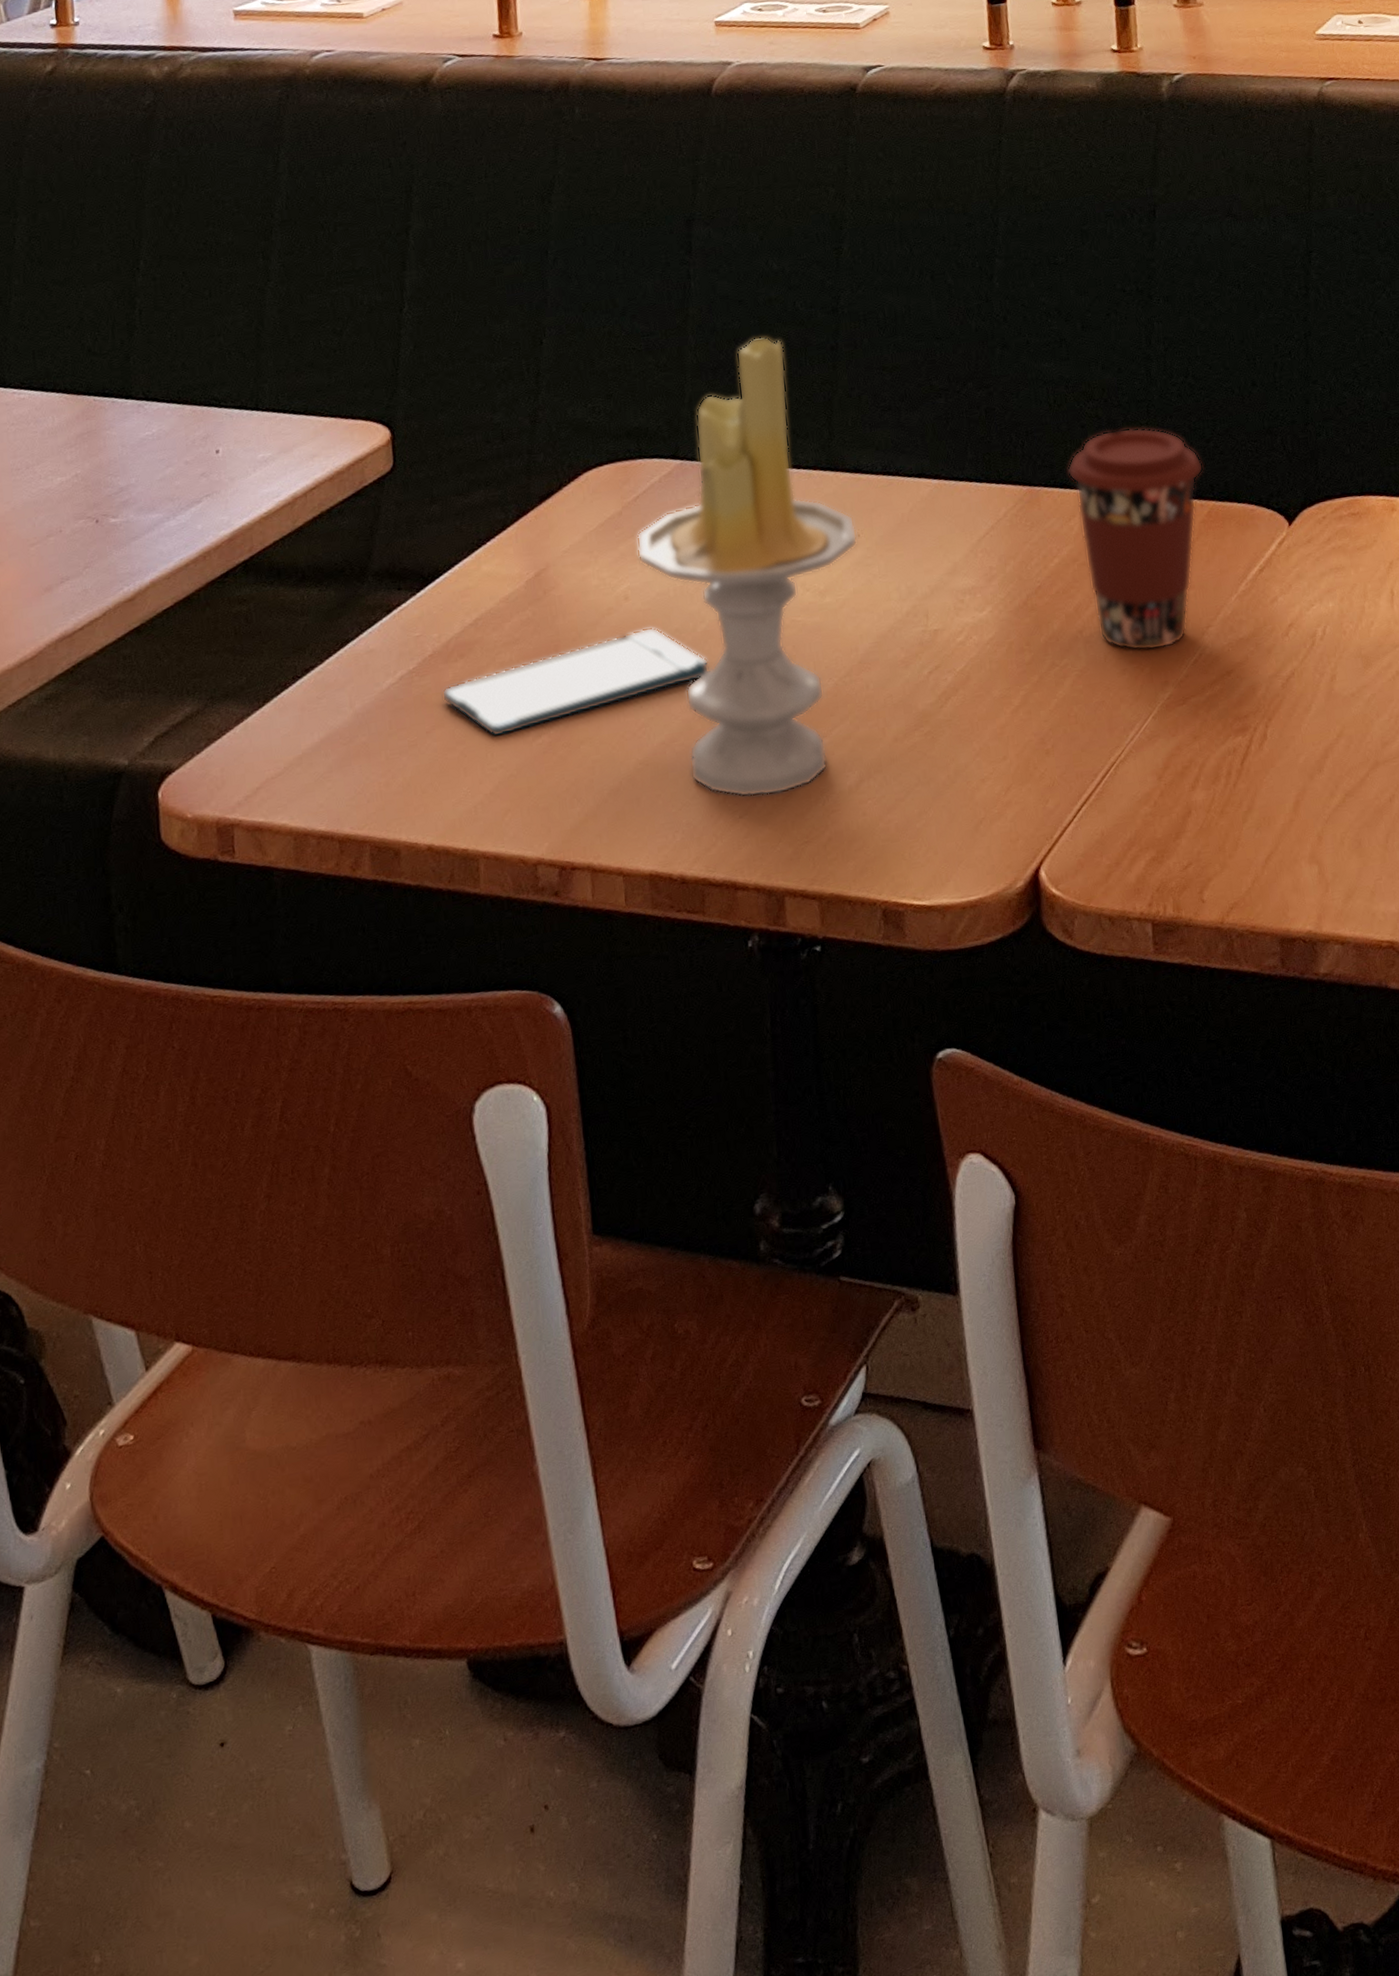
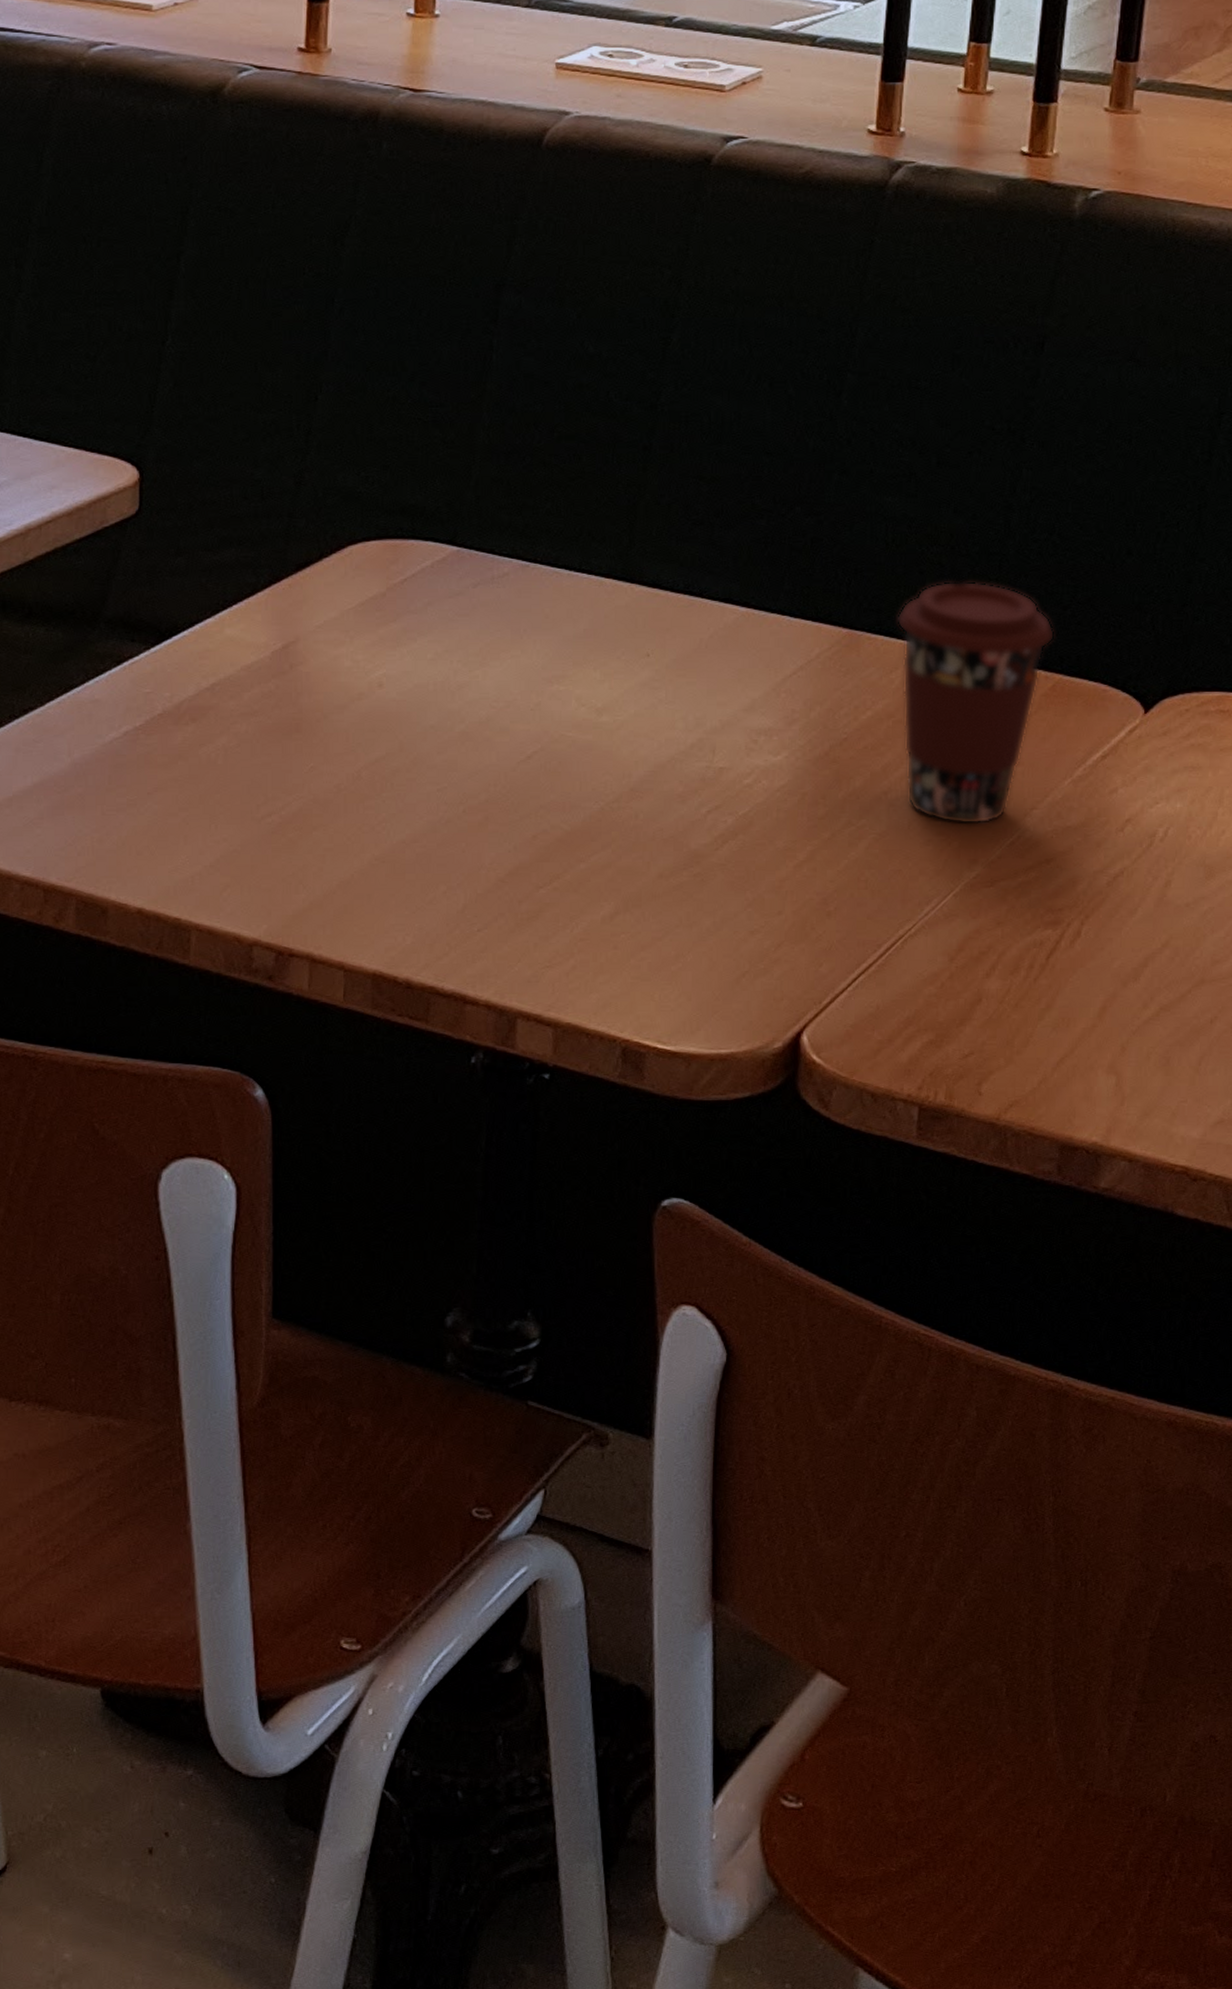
smartphone: present [441,627,709,738] -> none [168,719,463,810]
candle: present [637,336,858,798] -> none [398,425,647,913]

